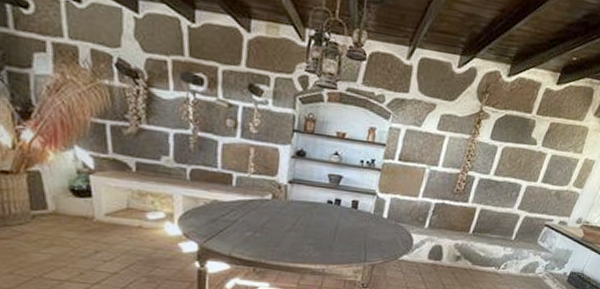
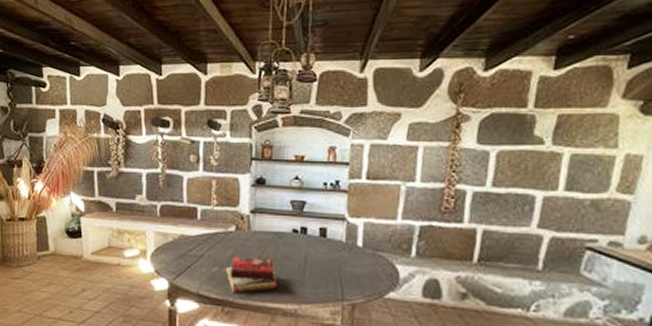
book: none [259,223,311,256] -> present [225,257,279,294]

